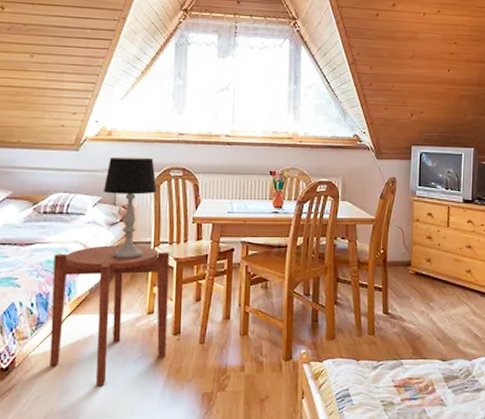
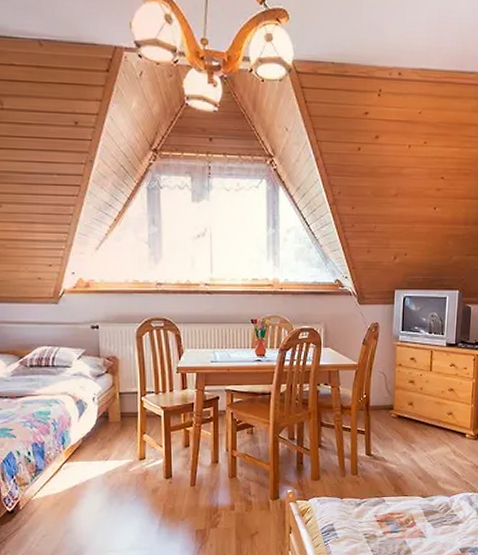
side table: present [50,243,170,387] -> none [45,393,160,526]
table lamp: present [104,156,157,259] -> none [86,308,139,409]

